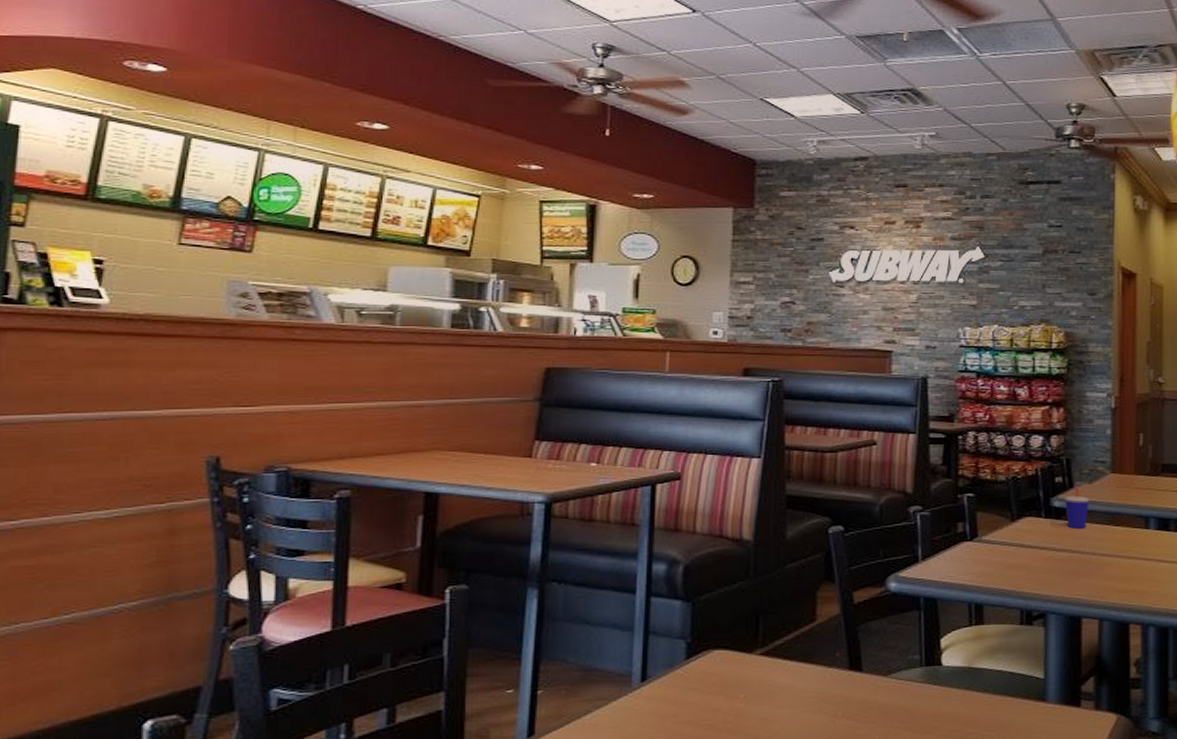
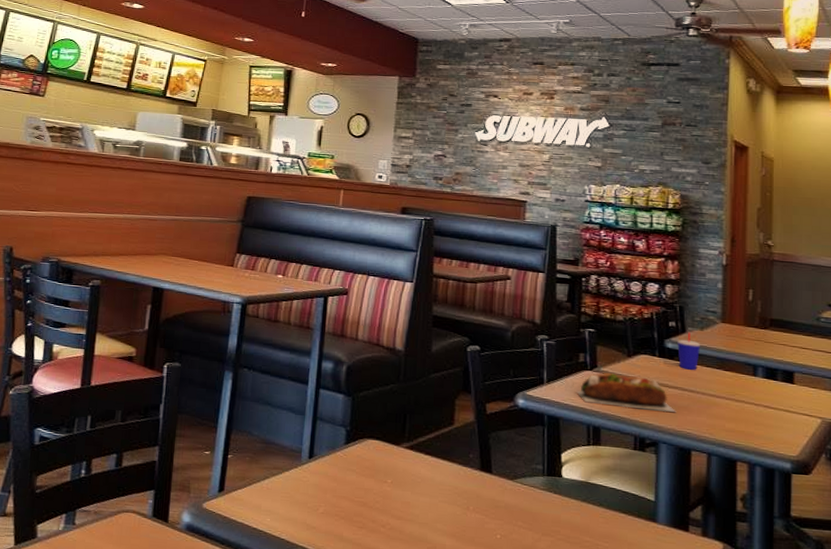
sandwich: none [954,541,1065,579] -> present [575,372,677,412]

